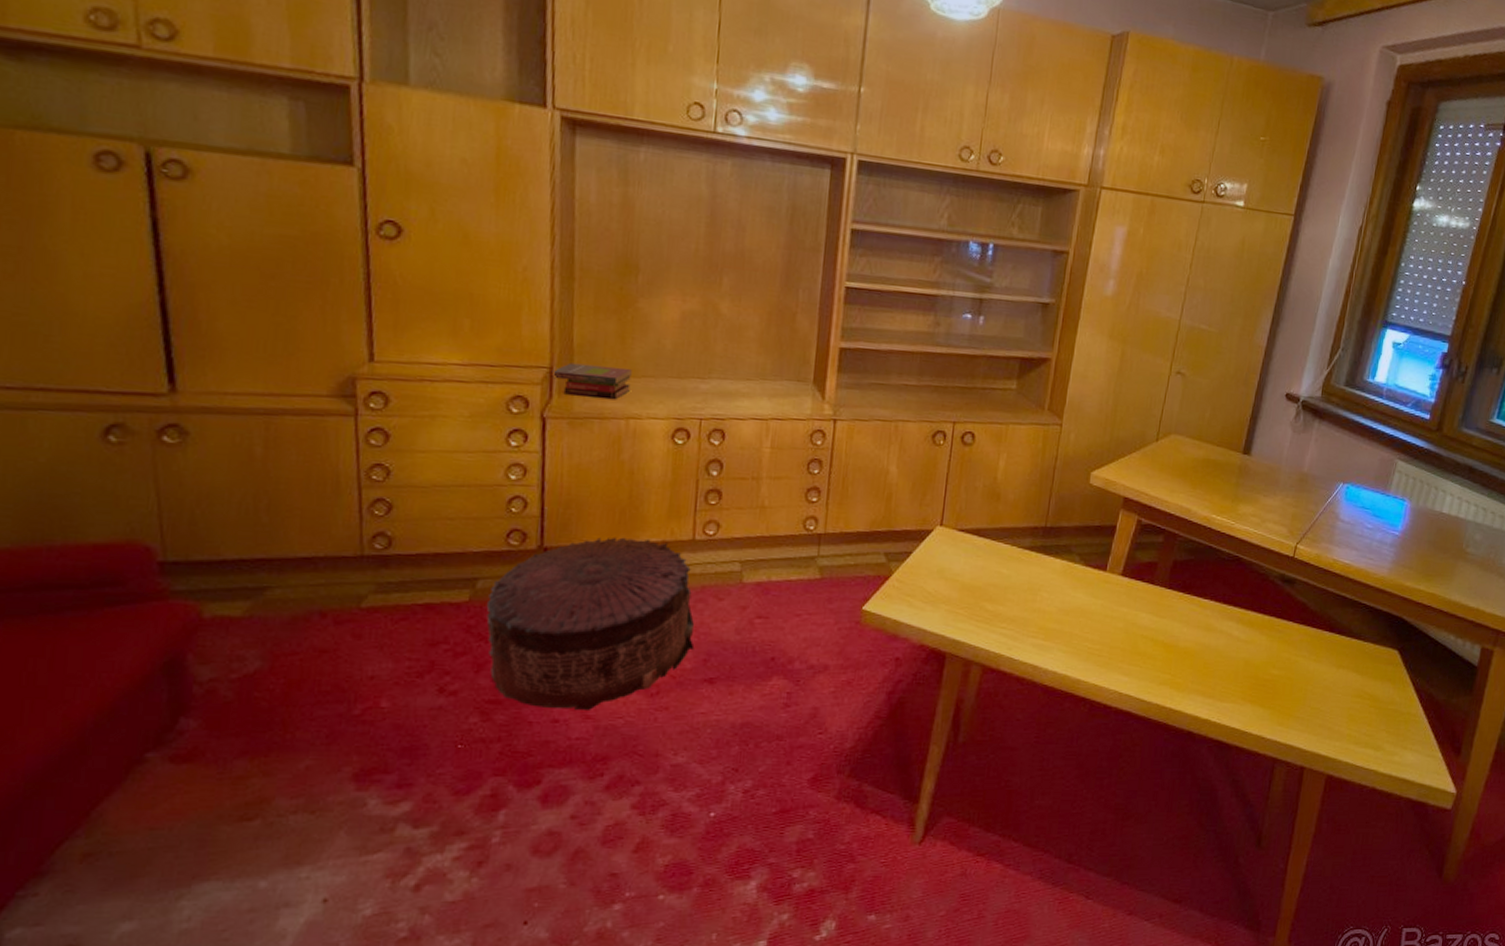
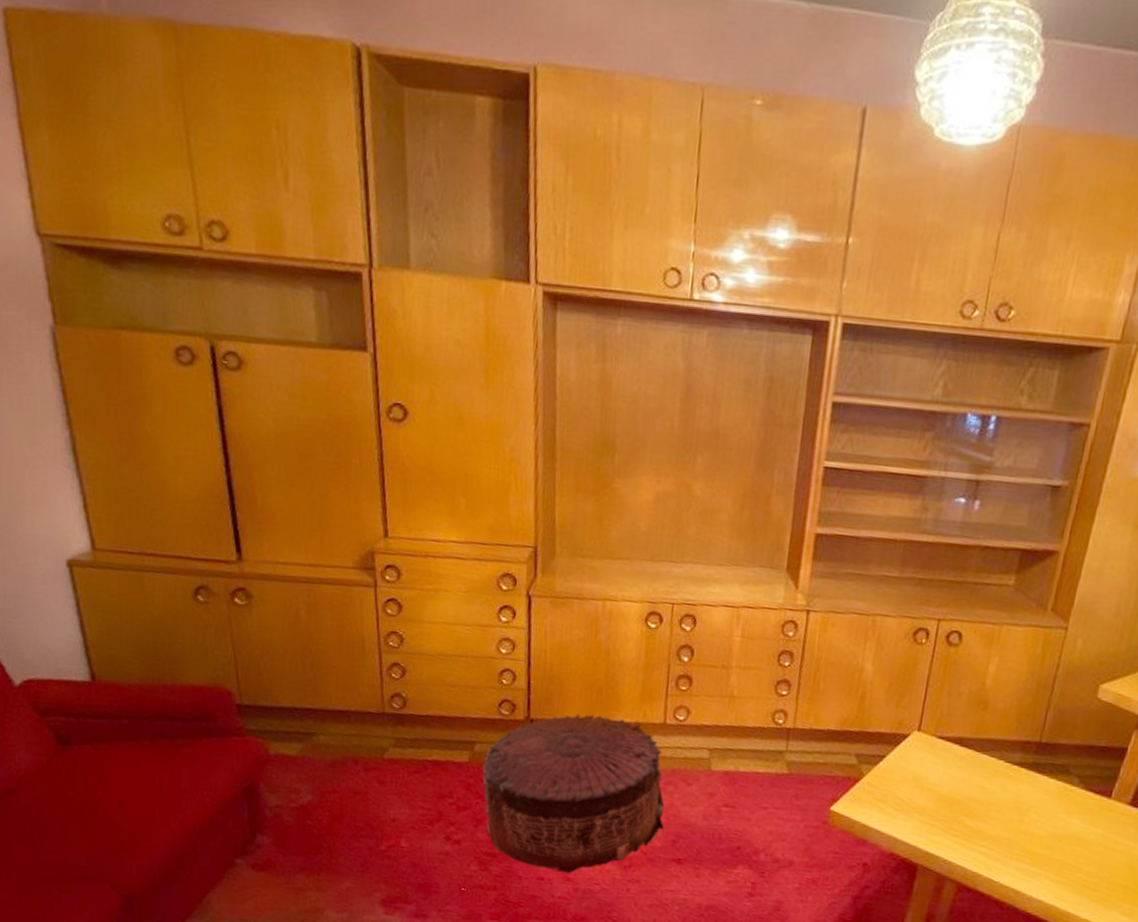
books: present [551,363,632,400] -> none [535,543,609,581]

